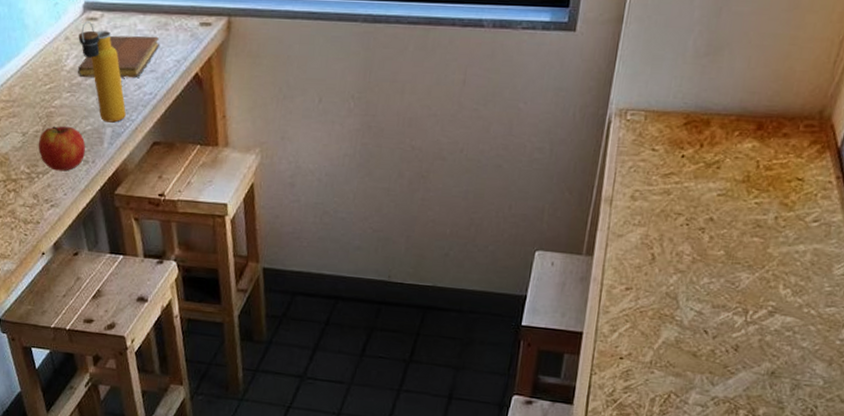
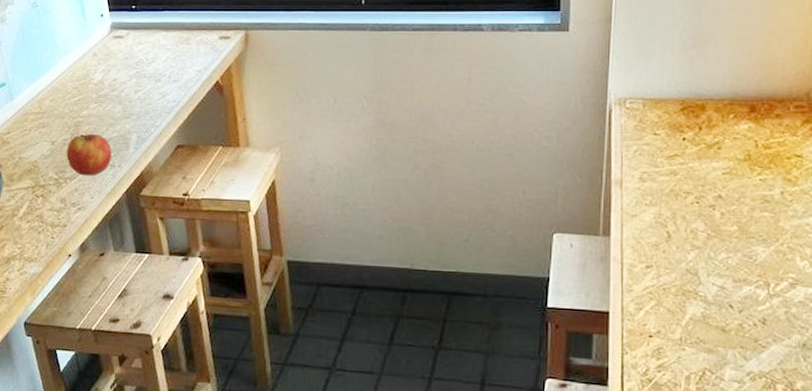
notebook: present [77,35,161,78] -> none [104,50,183,89]
water bottle: present [78,21,126,123] -> none [105,39,151,129]

